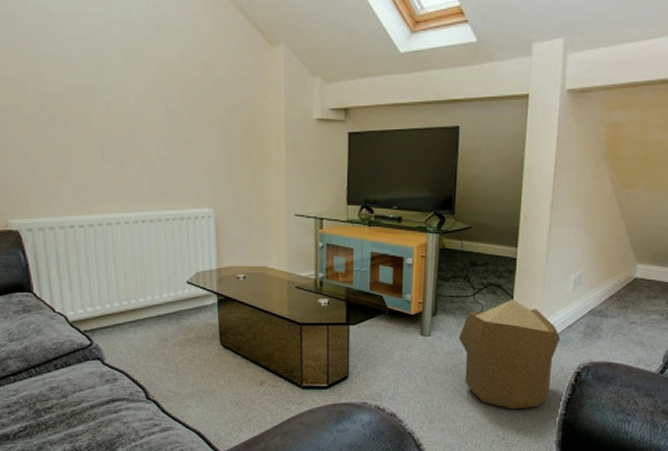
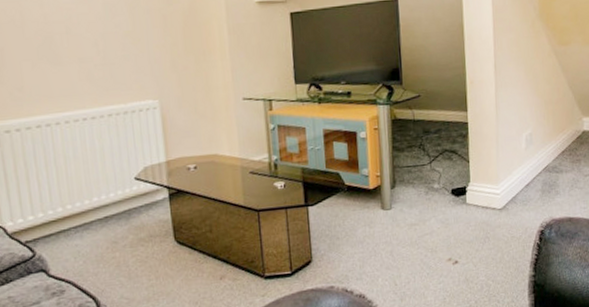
pouf: present [458,300,560,409] -> none [420,164,520,277]

